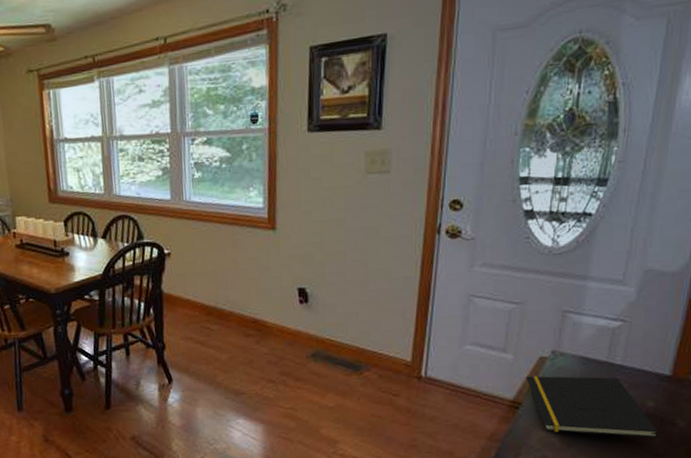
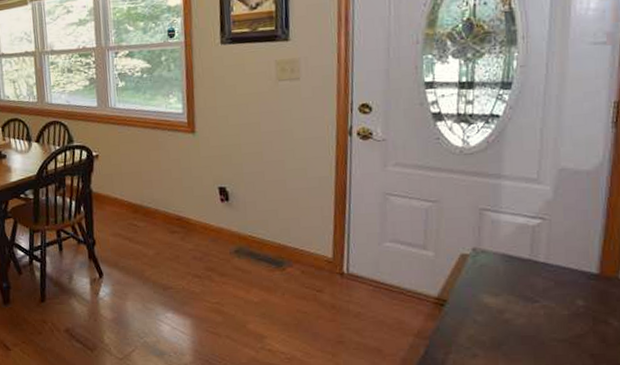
notepad: present [526,376,659,439] -> none [449,273,593,338]

